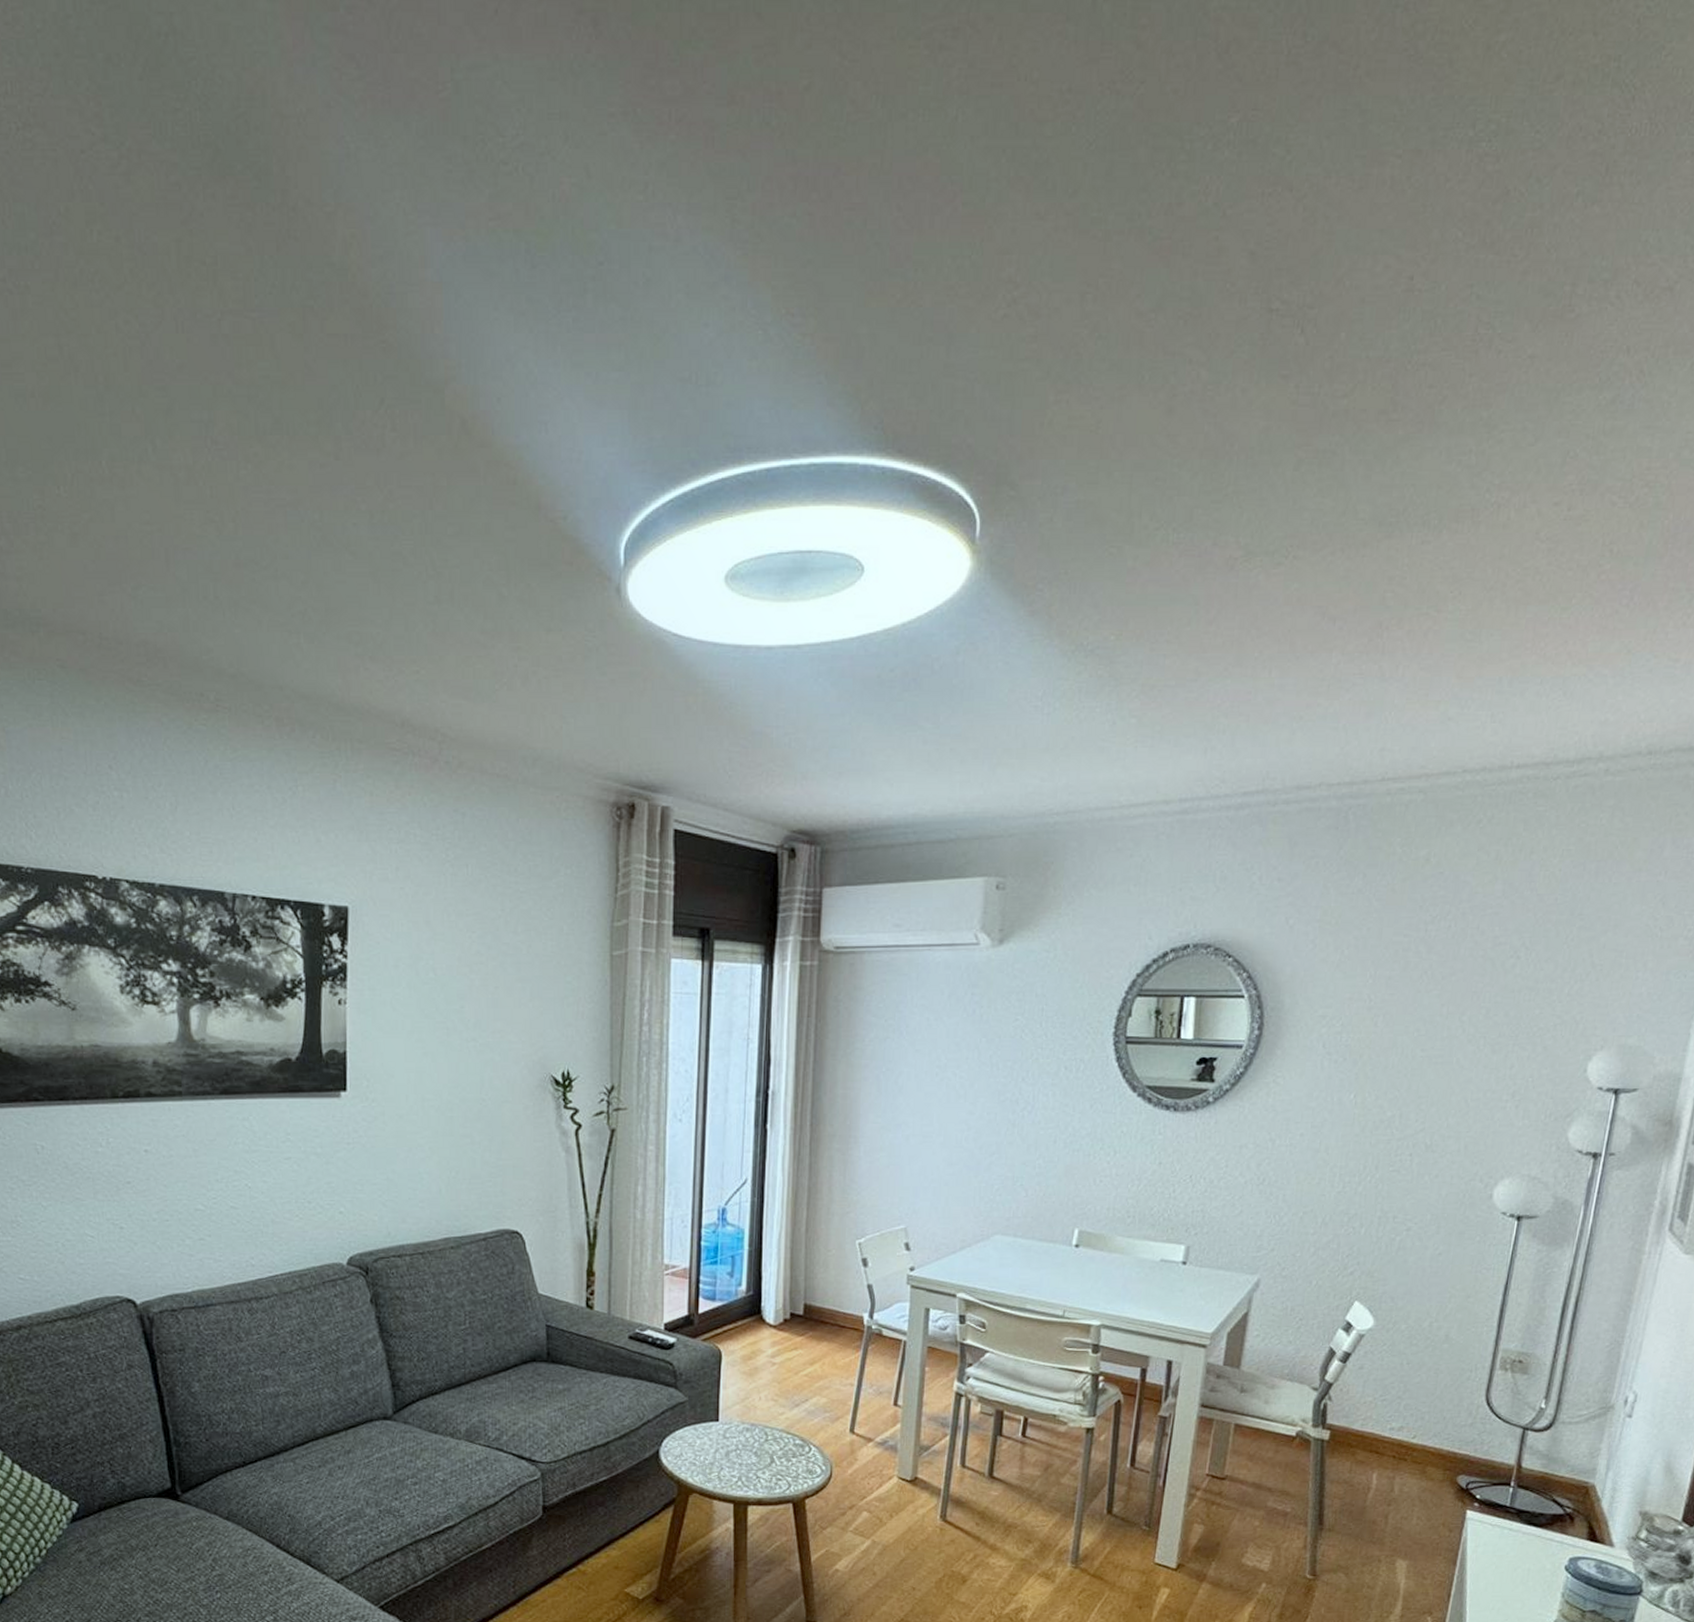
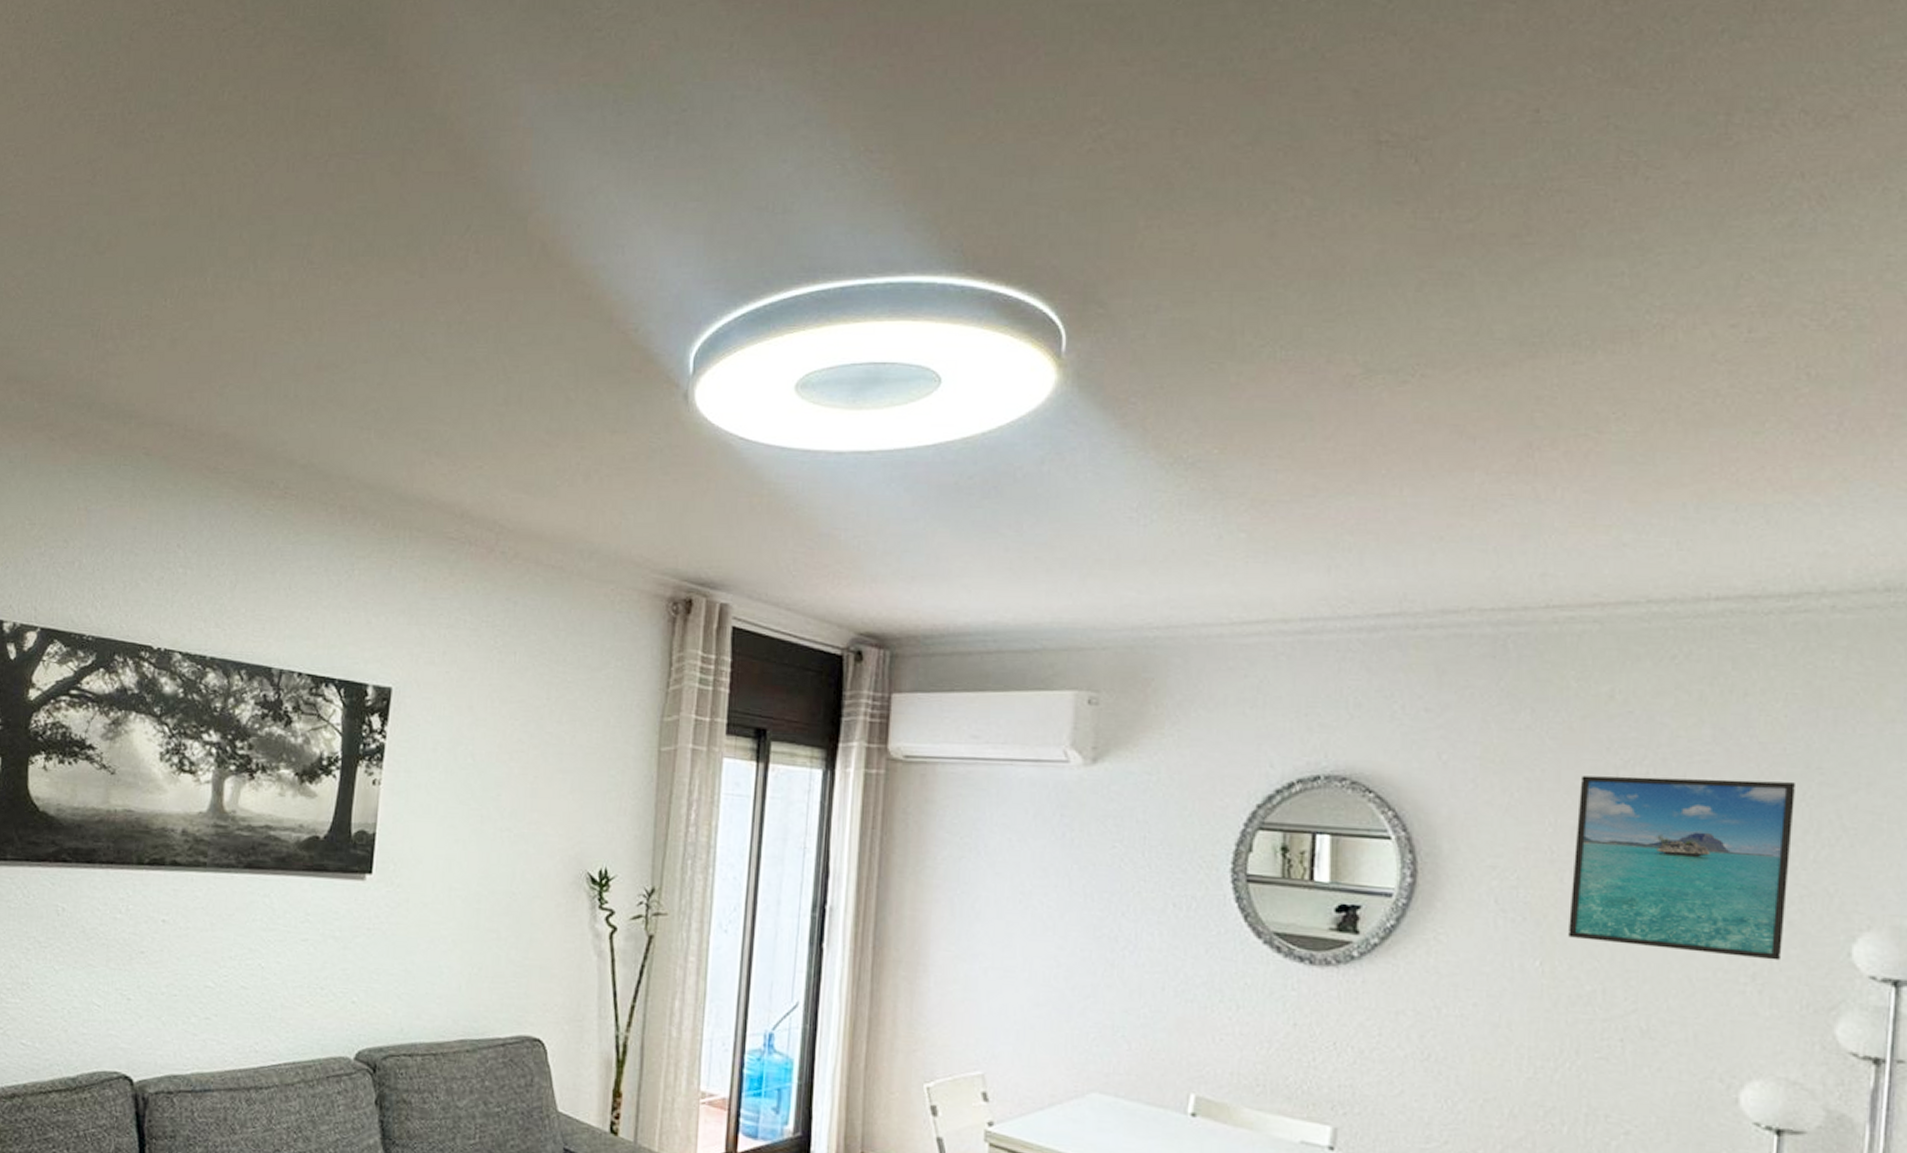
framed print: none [1377,928,1561,1080] -> present [1568,775,1795,961]

